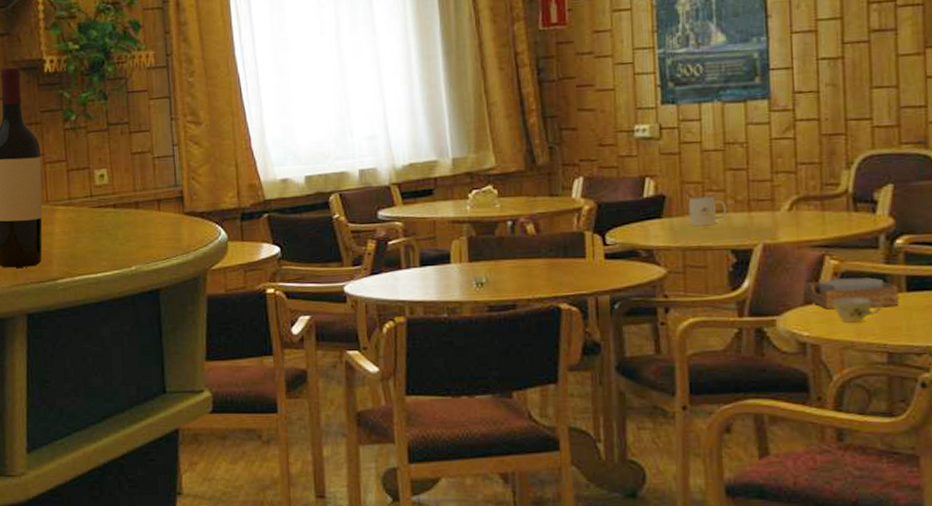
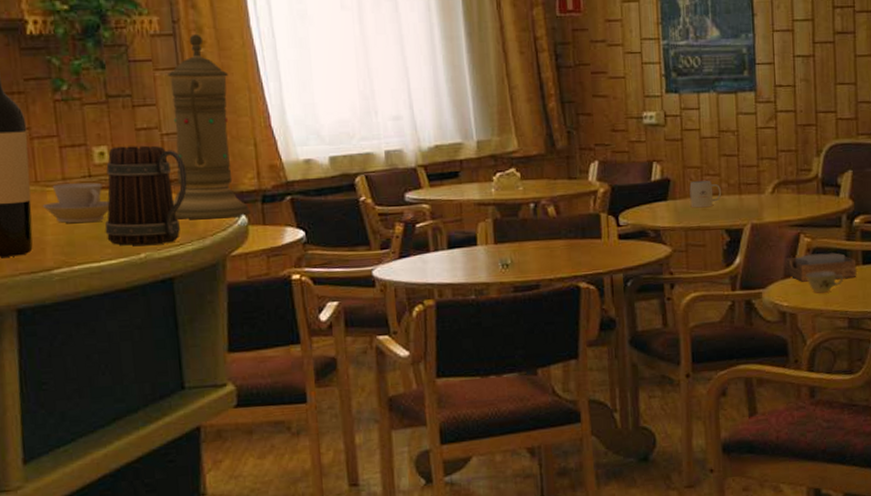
cup: none [51,202,107,238] -> present [42,182,110,223]
beer mug: none [102,167,175,259] -> present [104,145,188,246]
coffee pot: none [160,65,231,235] -> present [168,33,251,219]

